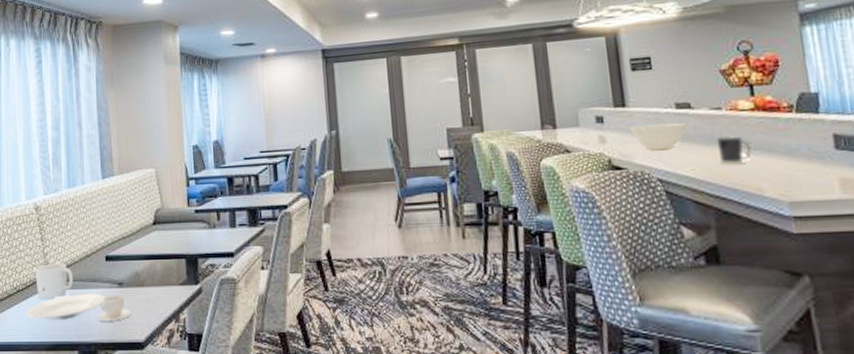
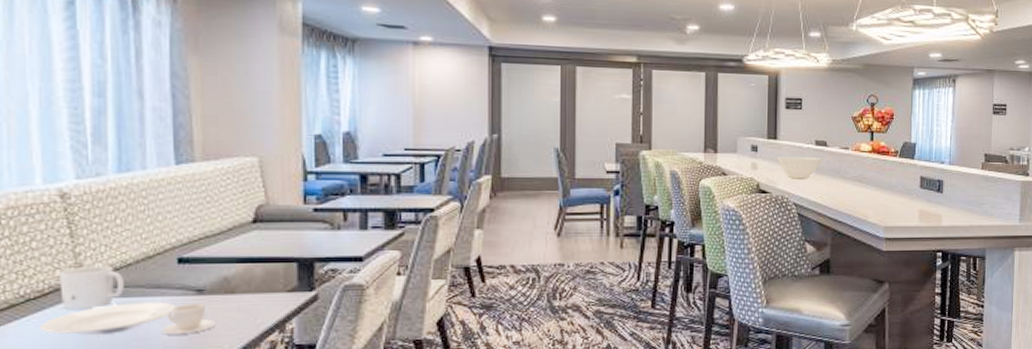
mug: present [716,136,752,165] -> none [841,172,865,195]

